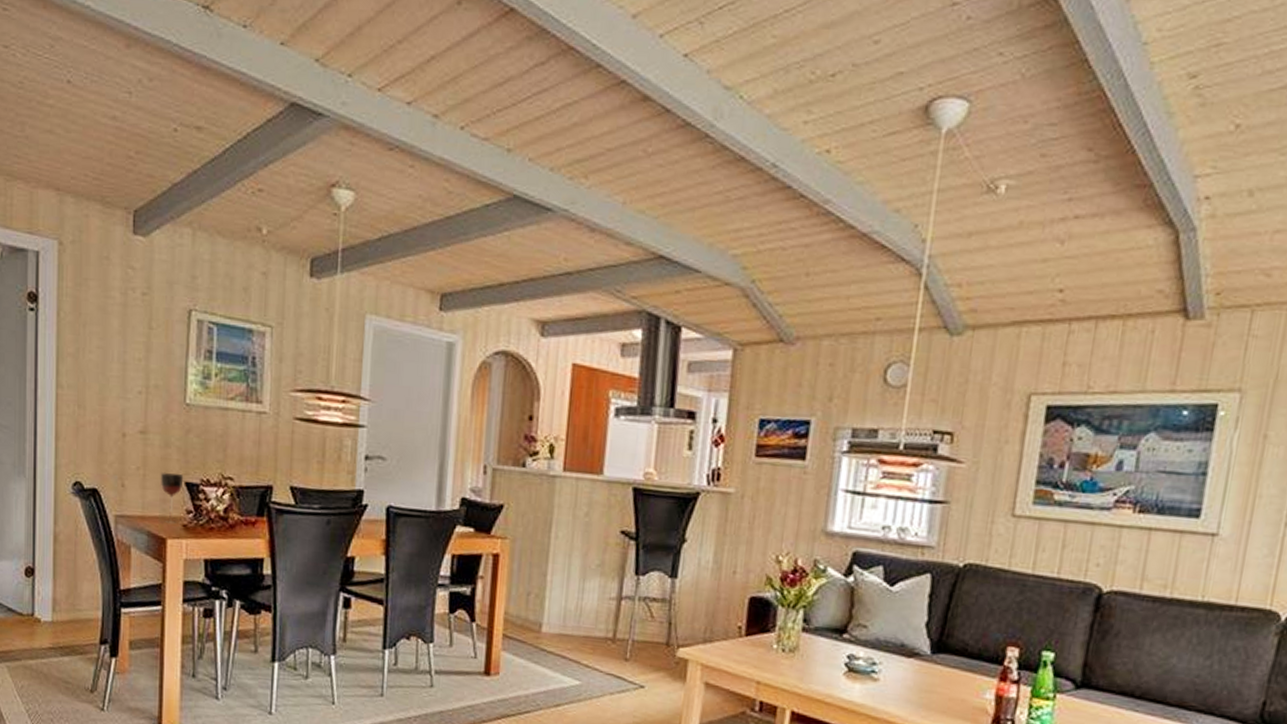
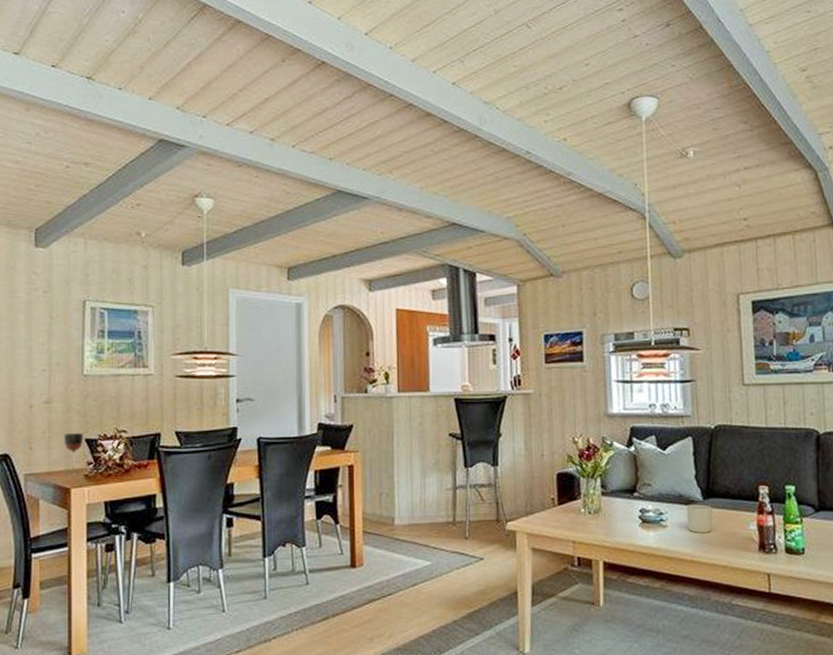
mug: none [905,657,941,695] -> present [686,504,713,533]

